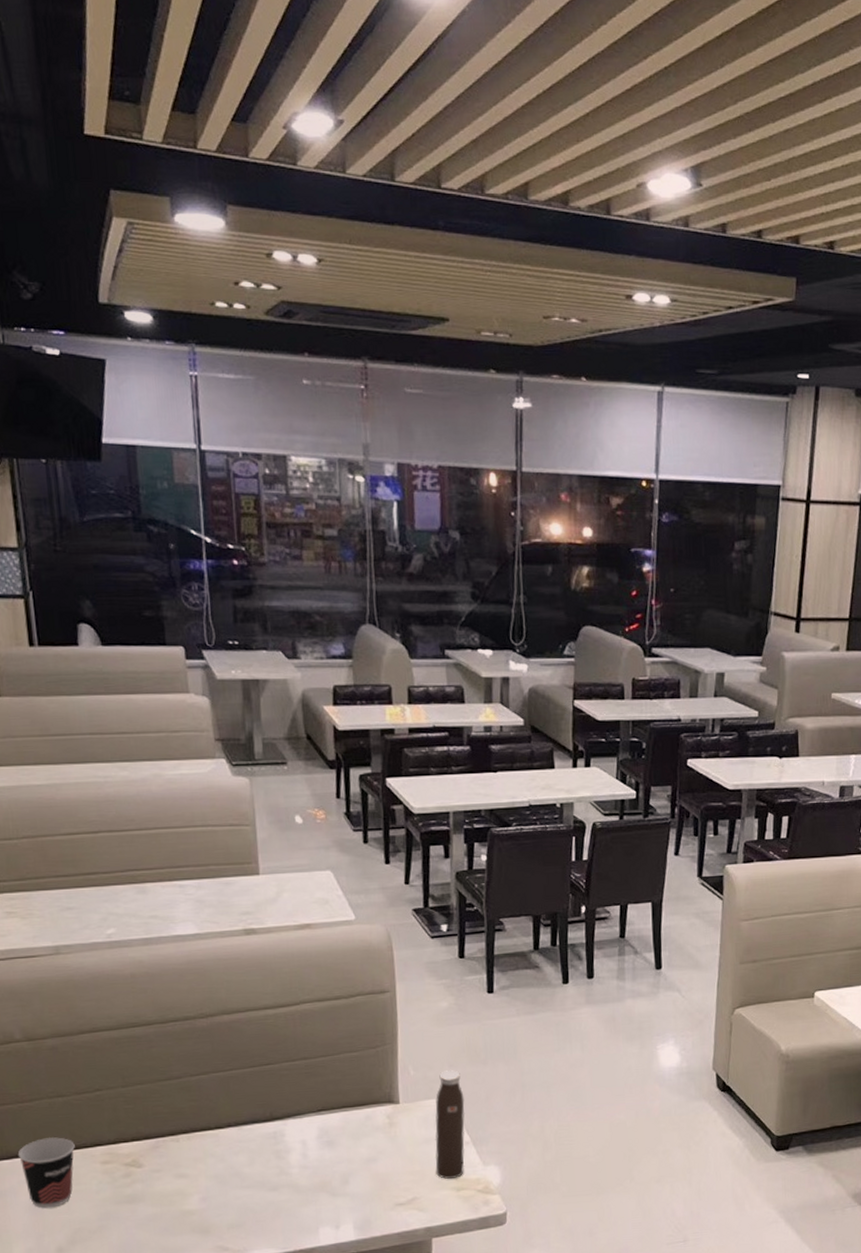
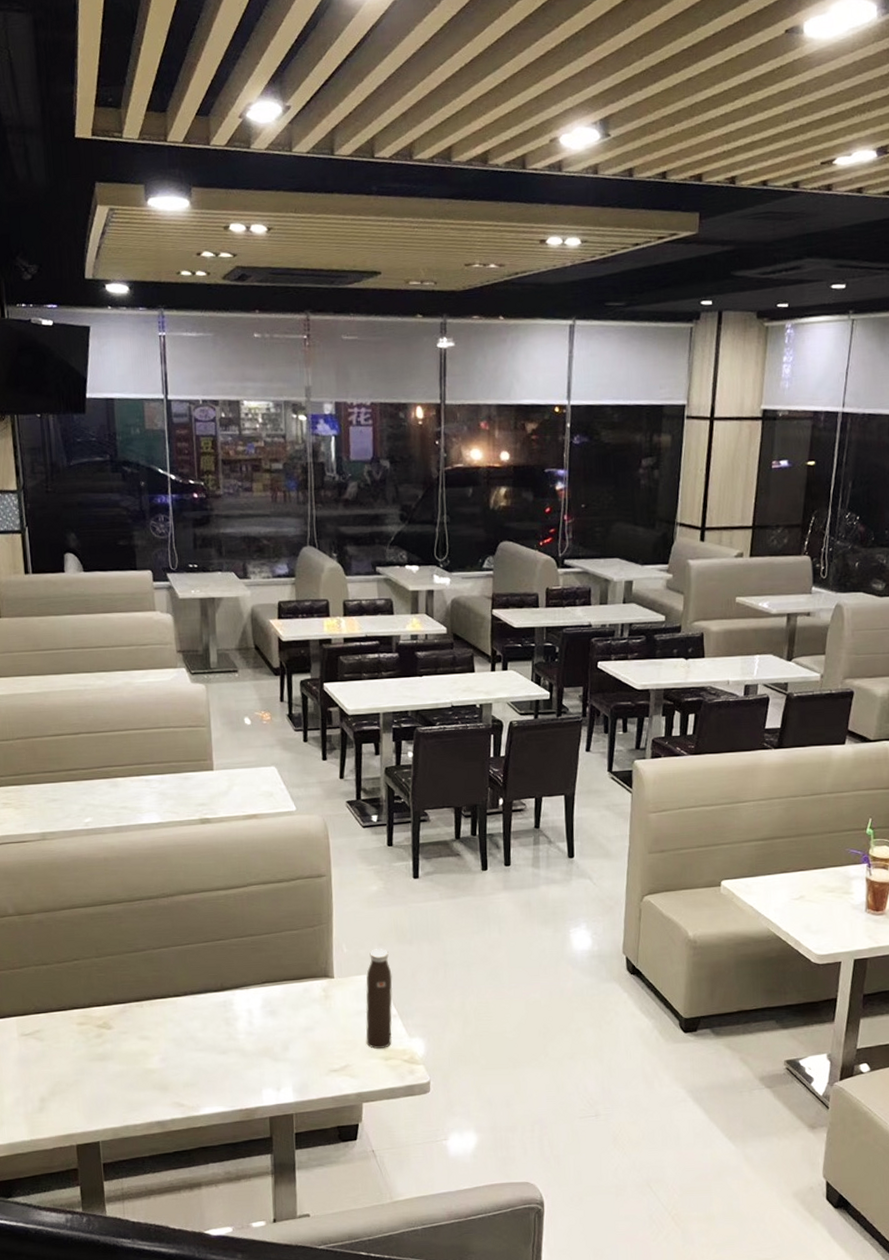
cup: present [17,1137,75,1209] -> none [9,1000,56,1063]

